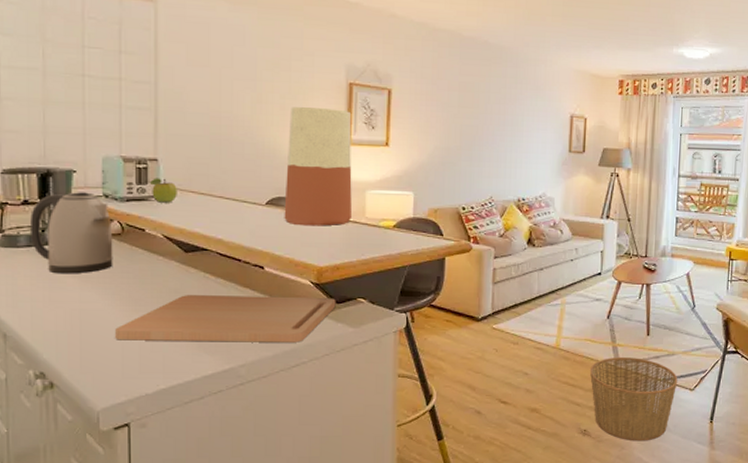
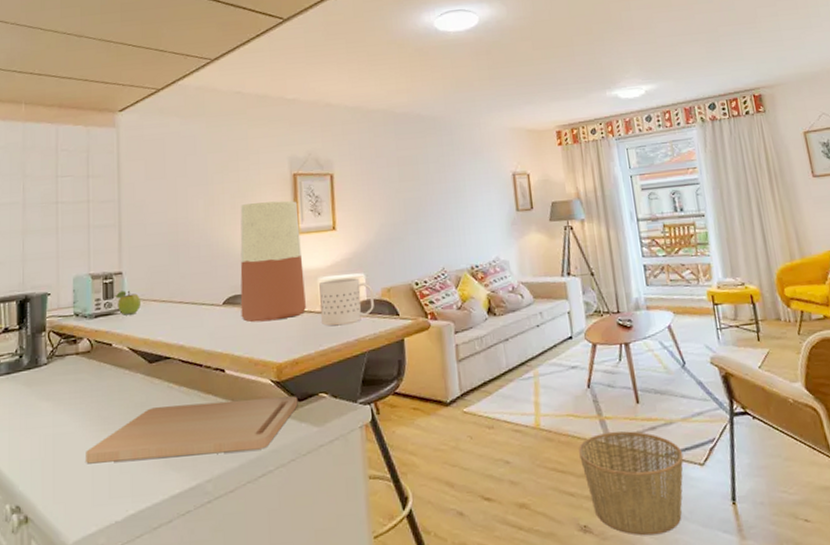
kettle: present [30,192,113,274] -> none [10,313,84,399]
mug: none [366,193,420,239] -> present [319,278,374,326]

